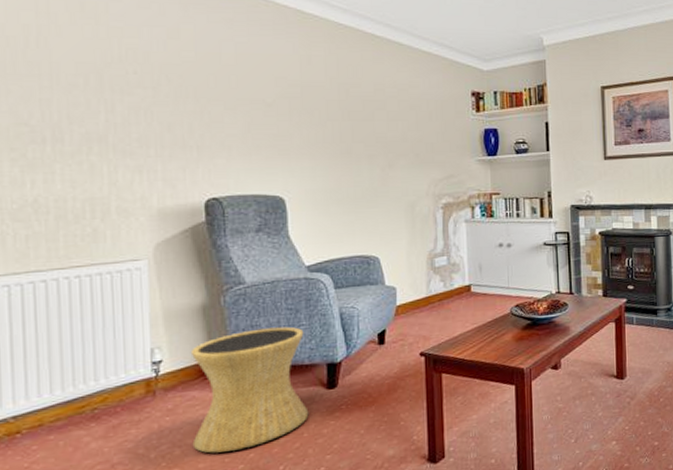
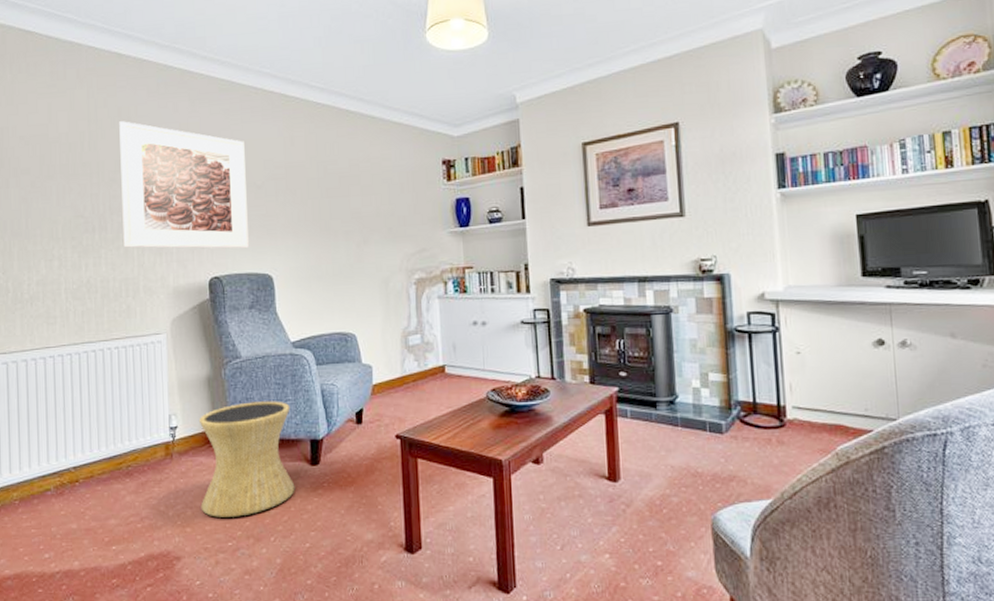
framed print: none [82,18,256,169] -> present [119,121,249,249]

